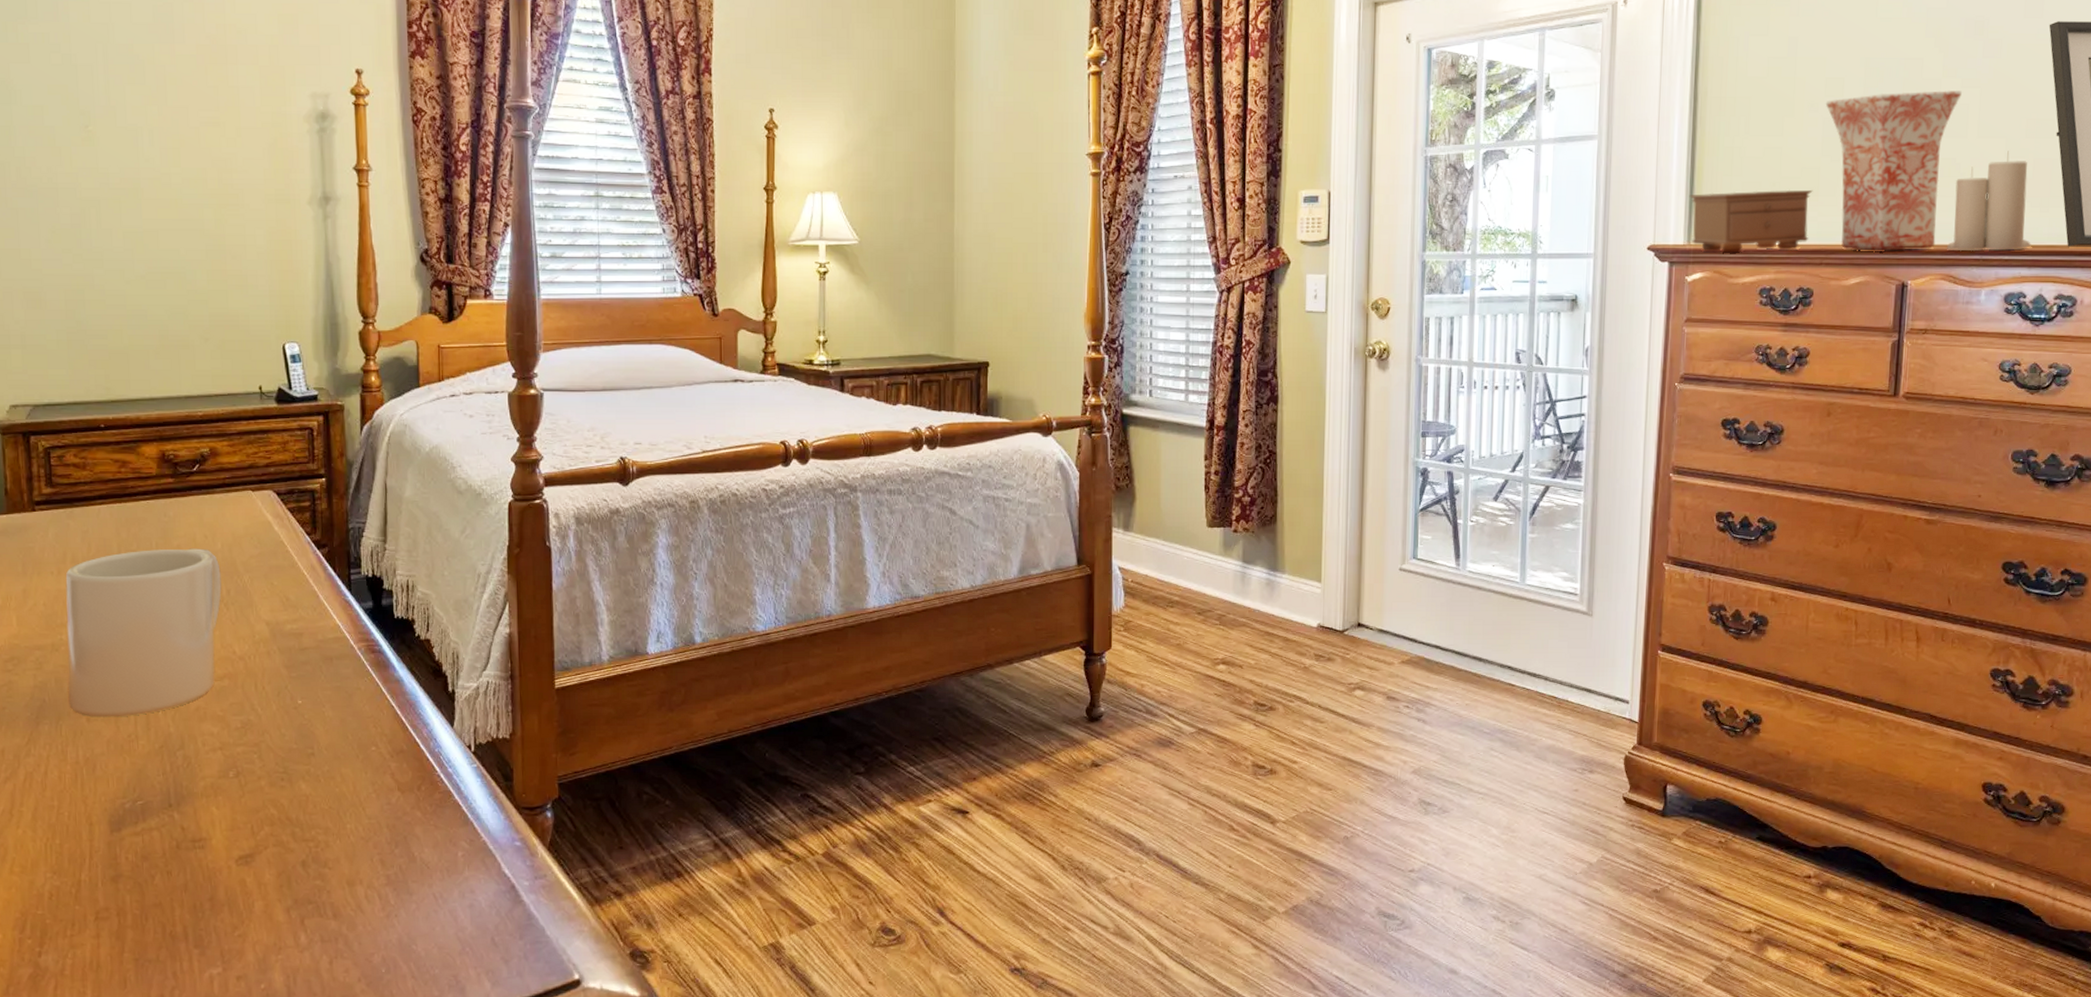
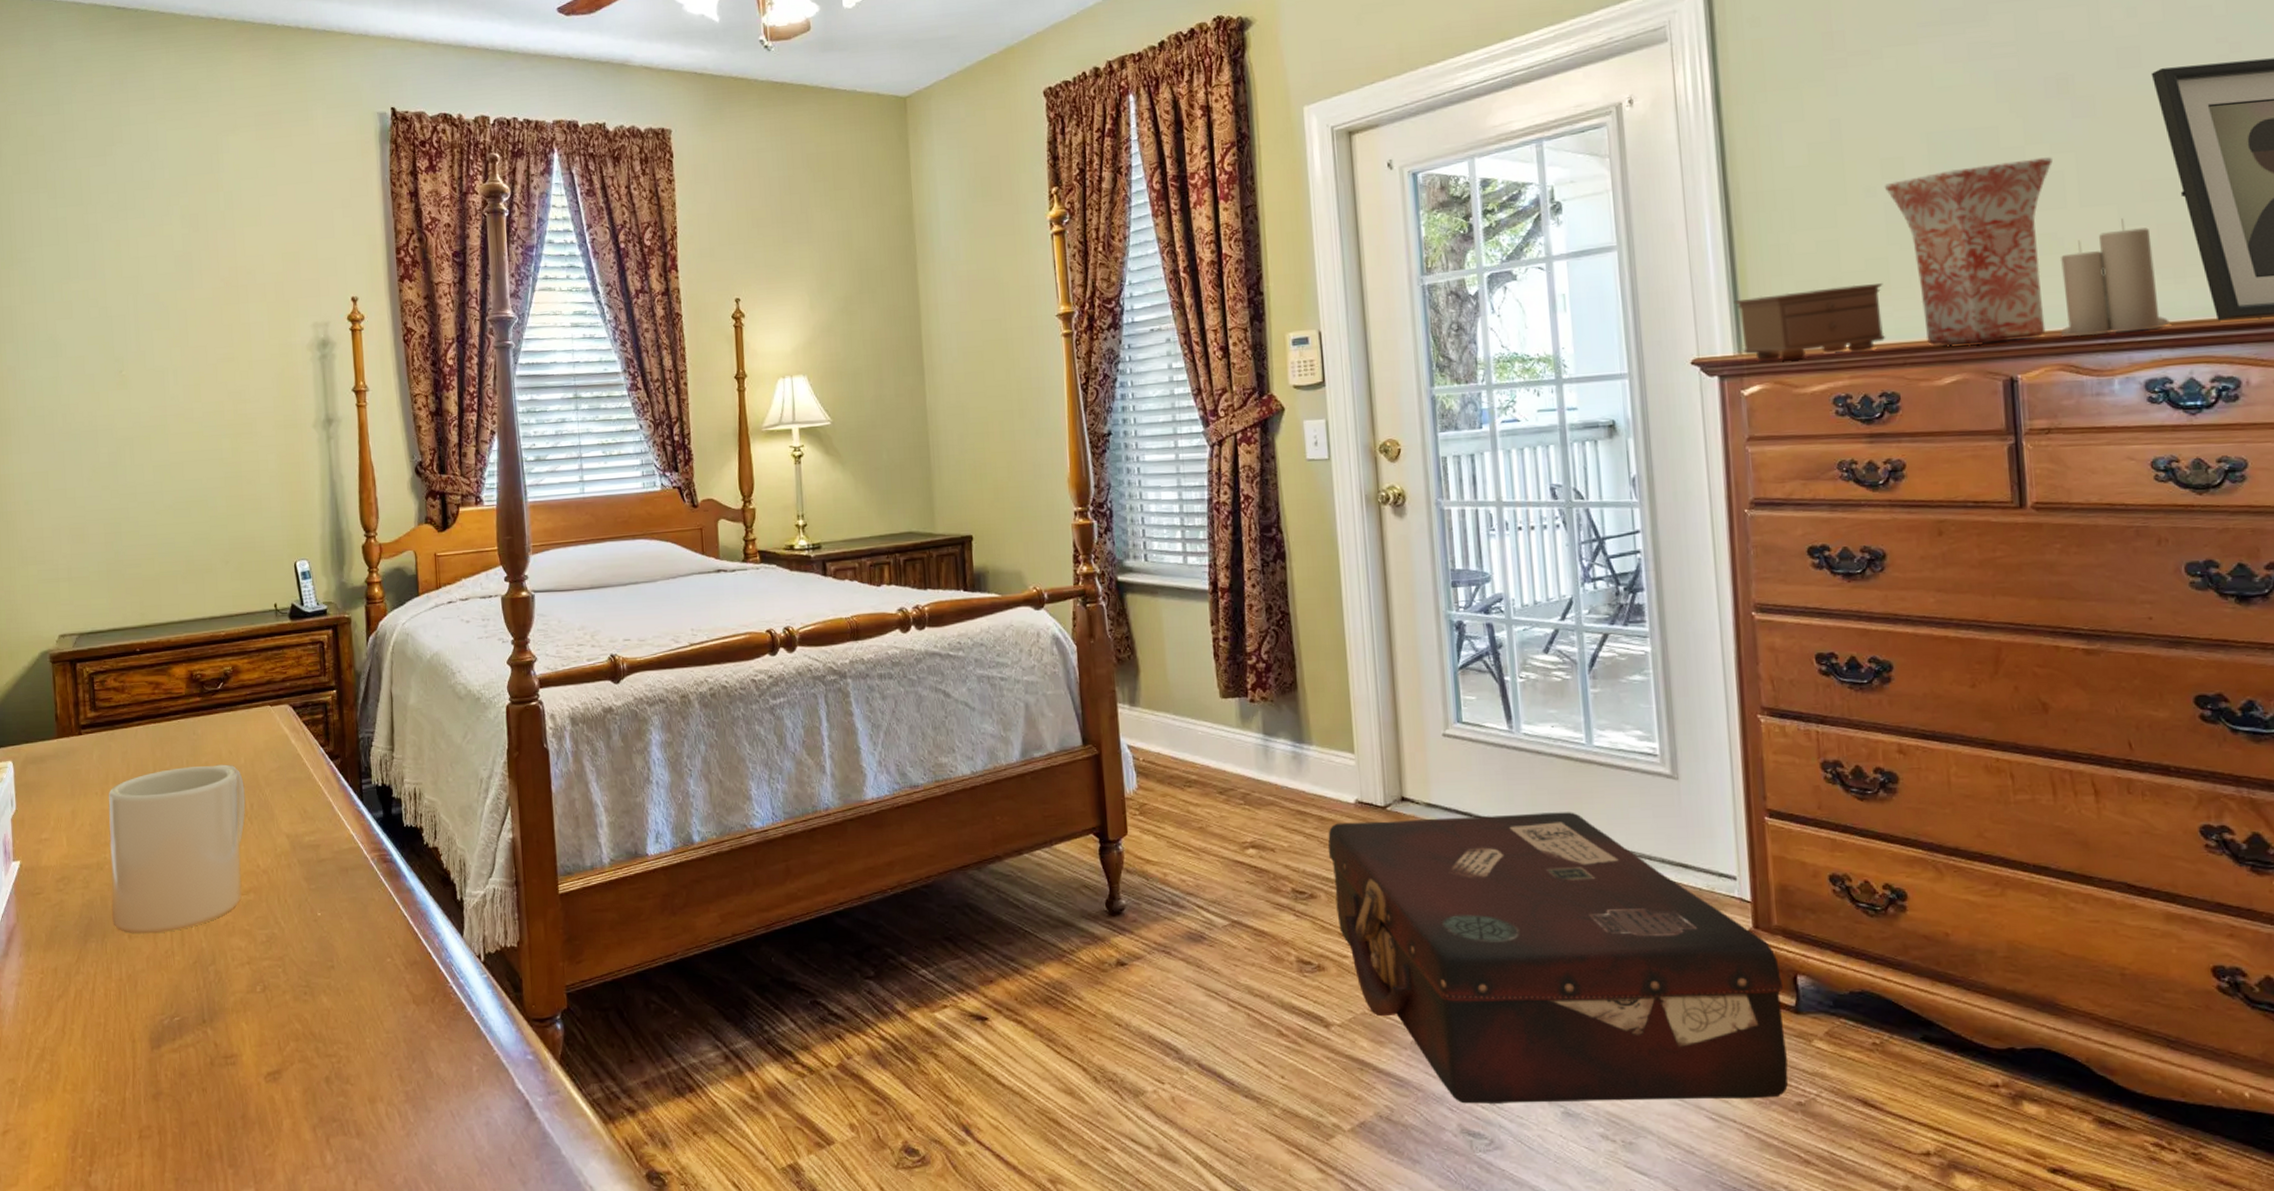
suitcase: none [1289,641,1655,890] -> present [1327,812,1788,1104]

